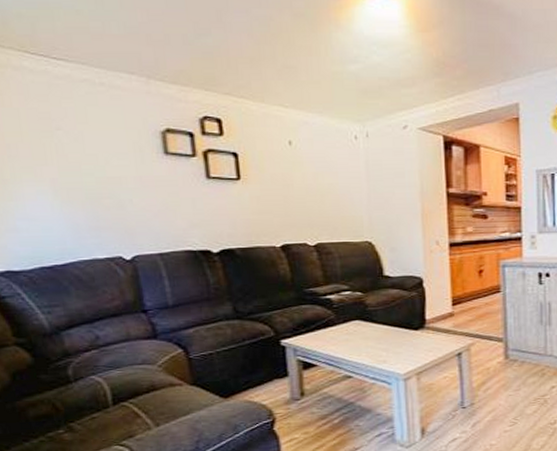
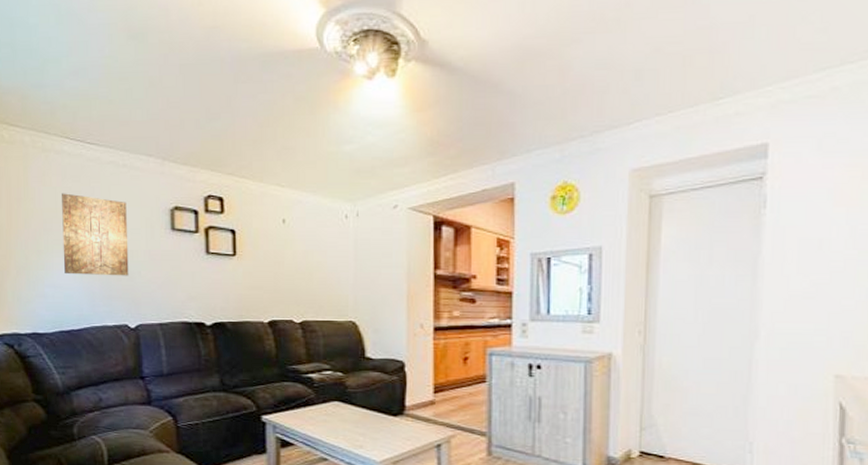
wall art: none [26,115,119,205] -> present [62,193,129,276]

